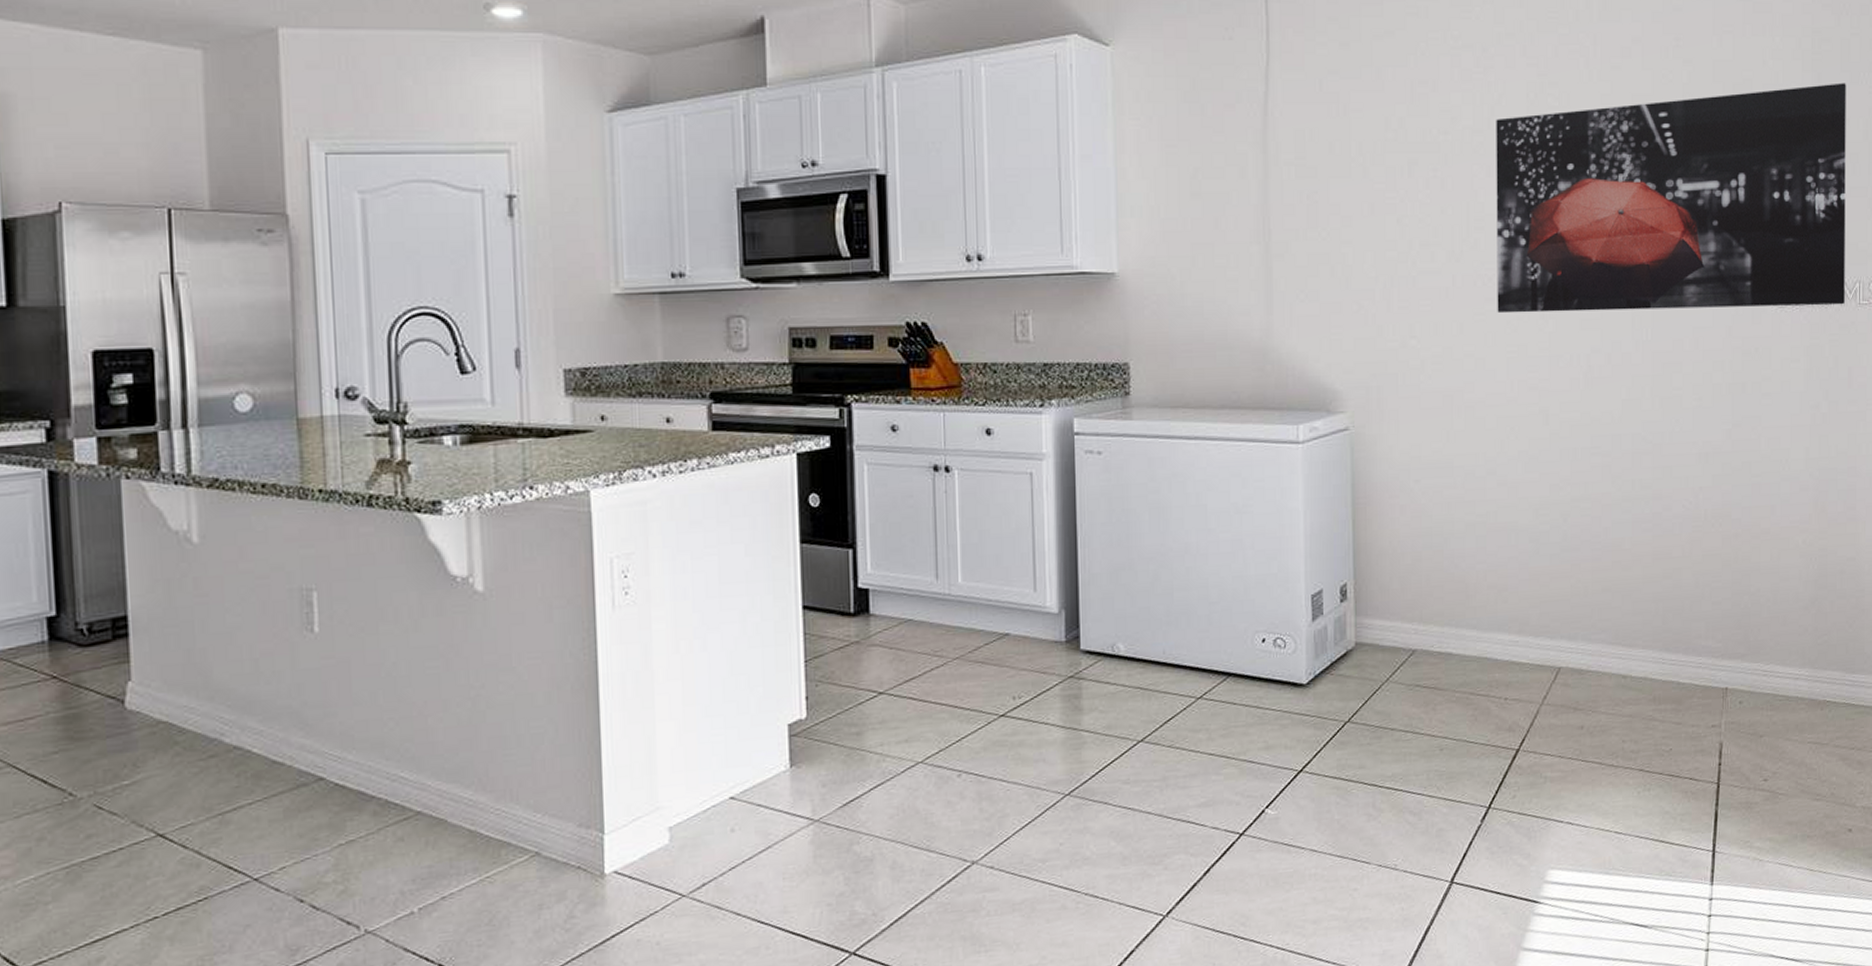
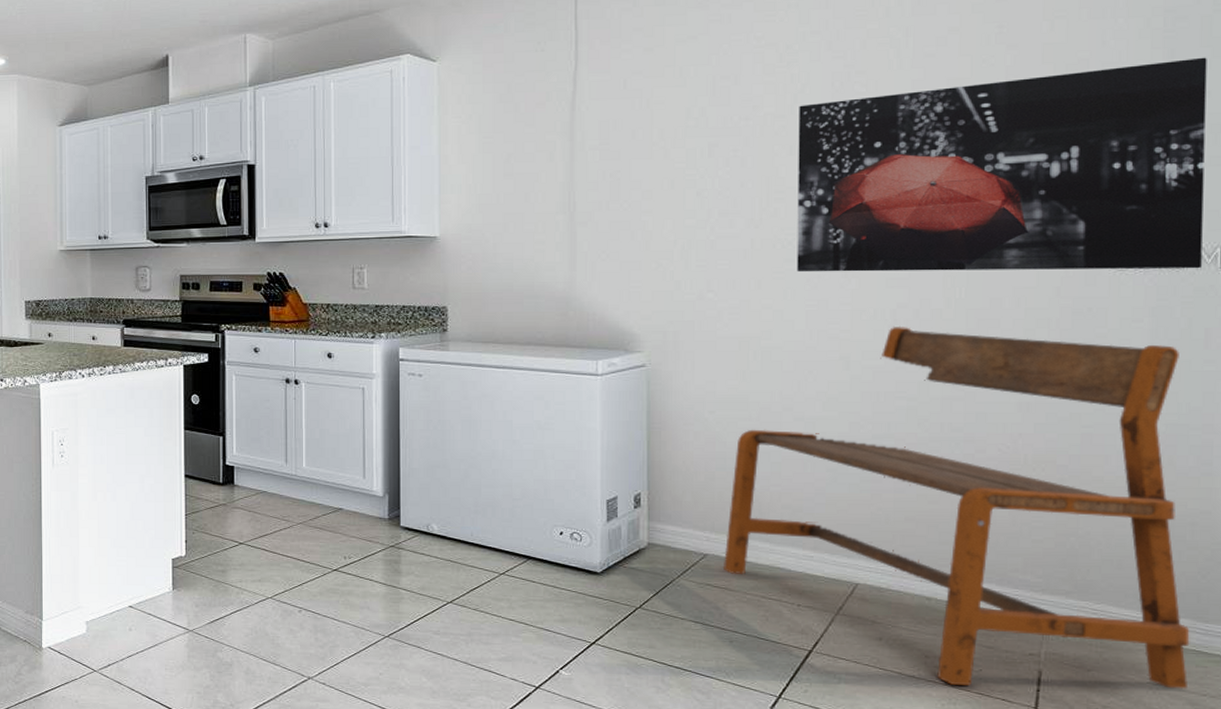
bench: none [1431,372,1841,769] -> present [722,326,1190,689]

